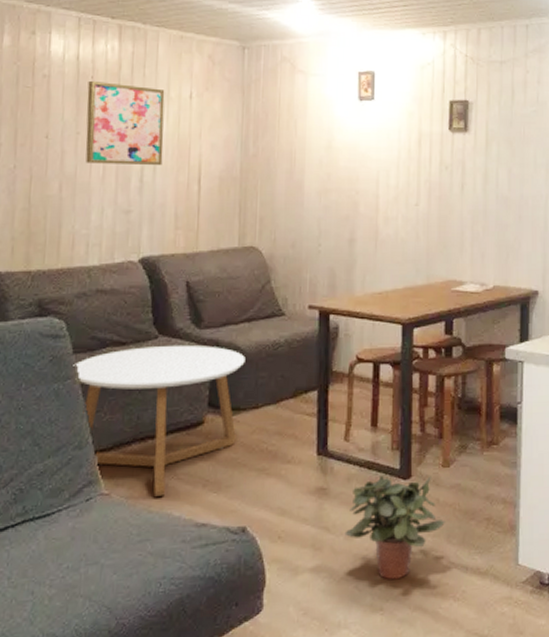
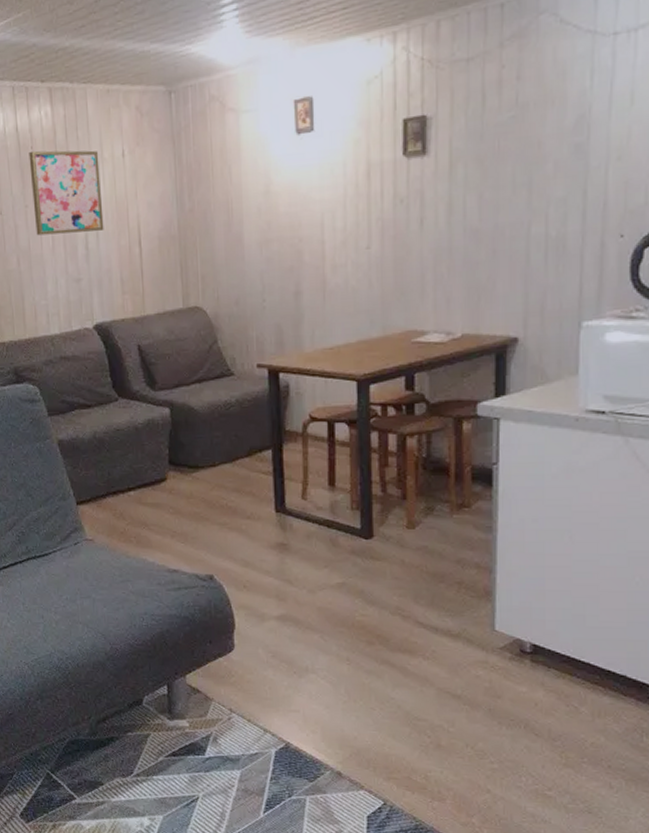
coffee table: present [73,344,245,496] -> none [49,406,199,544]
potted plant: present [344,475,445,580] -> none [307,534,412,634]

